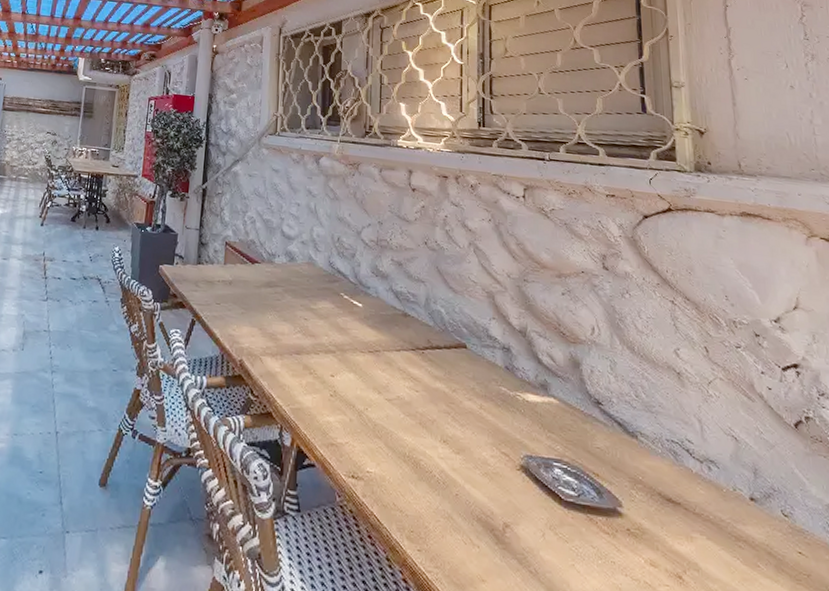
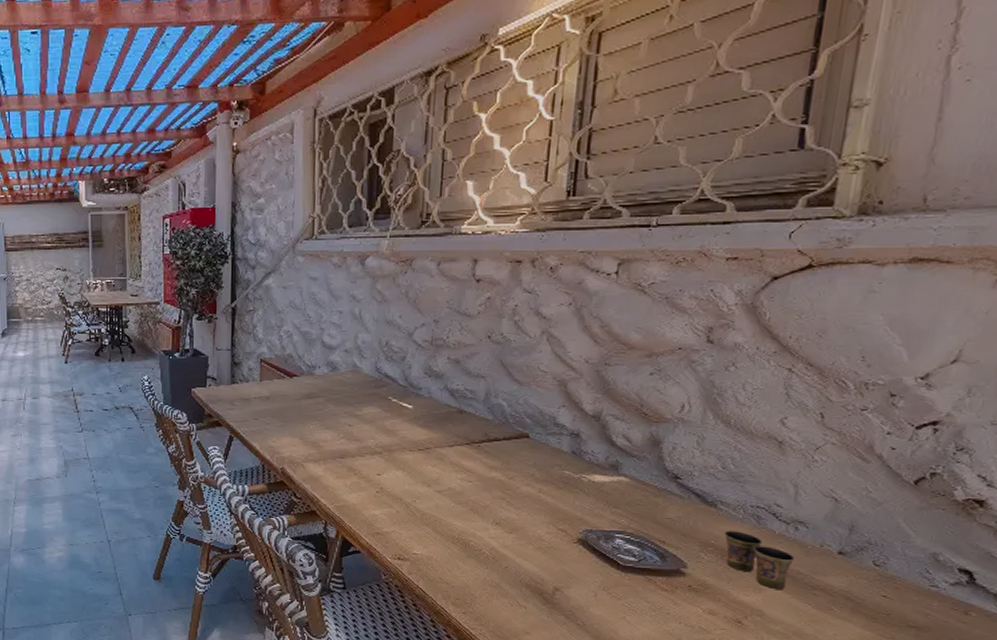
cup: none [649,466,715,539] -> present [724,531,795,589]

